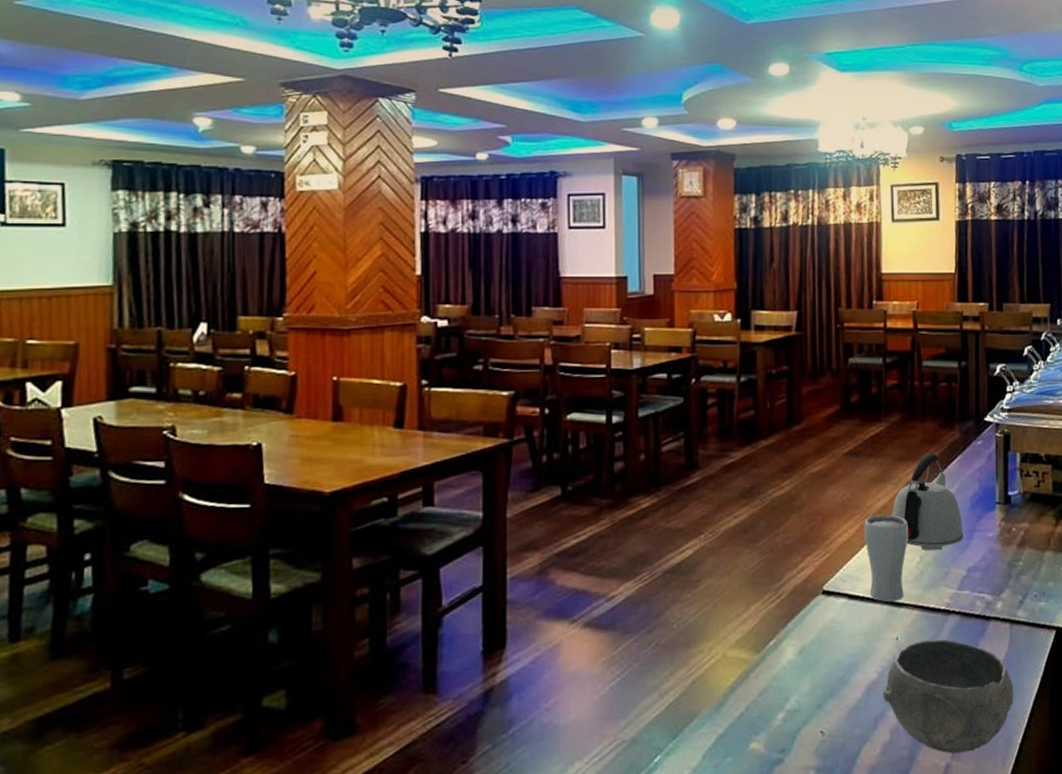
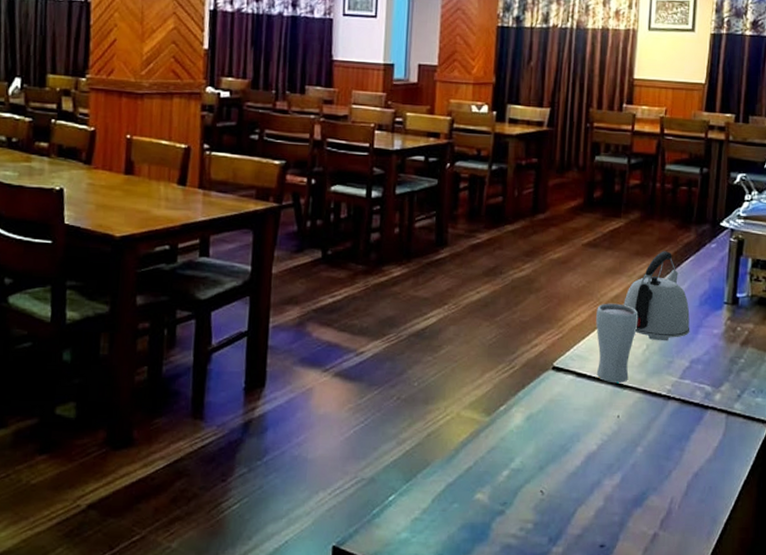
bowl: present [882,639,1014,754] -> none [600,421,724,525]

